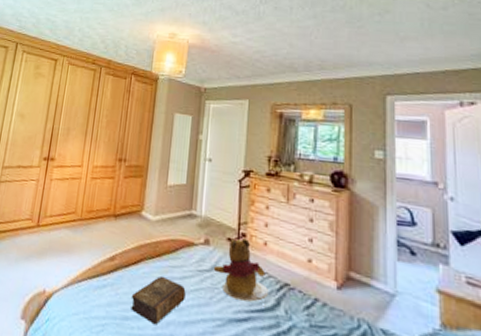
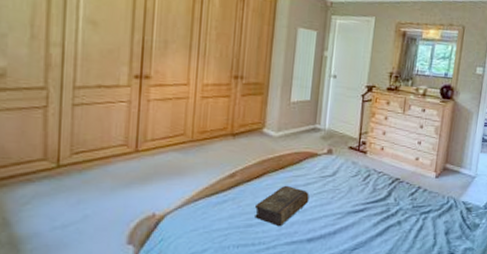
teddy bear: present [213,238,268,307] -> none [335,146,382,199]

